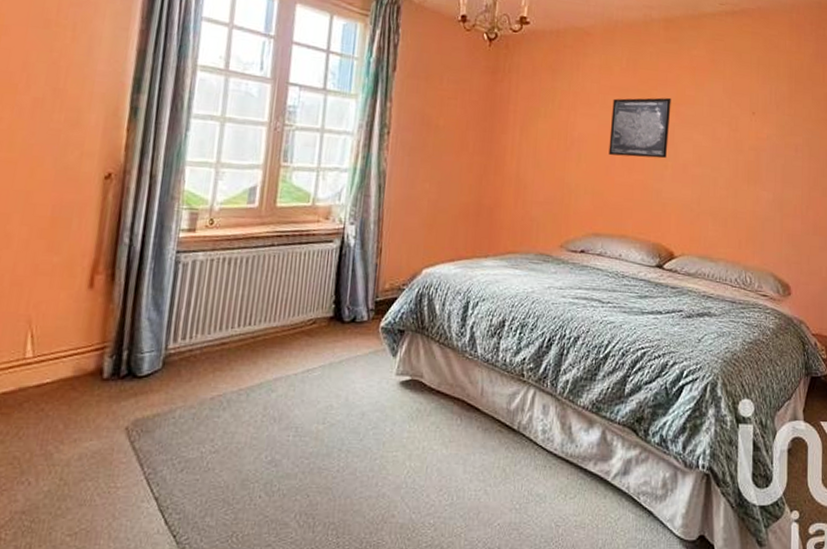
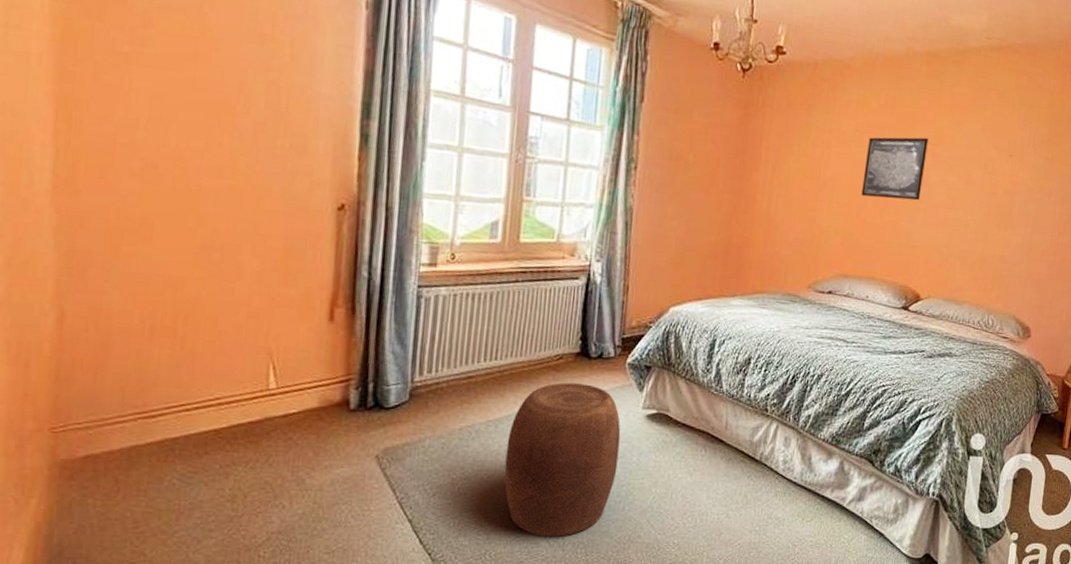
stool: none [254,348,374,516] -> present [504,382,621,537]

